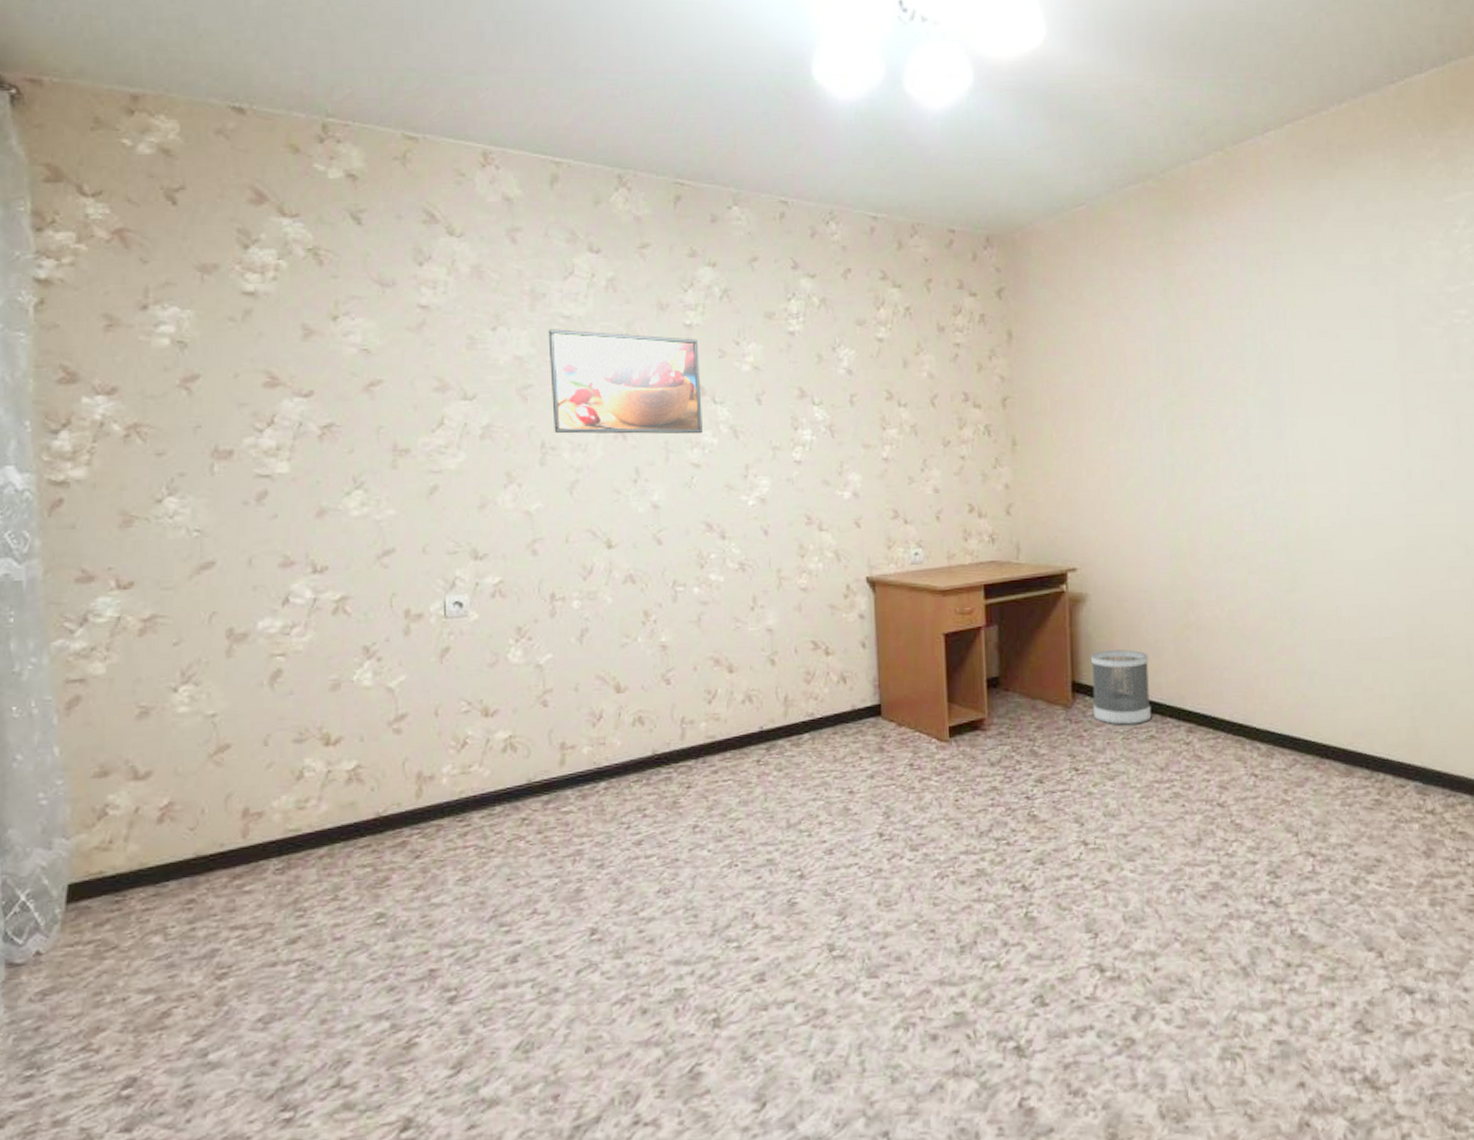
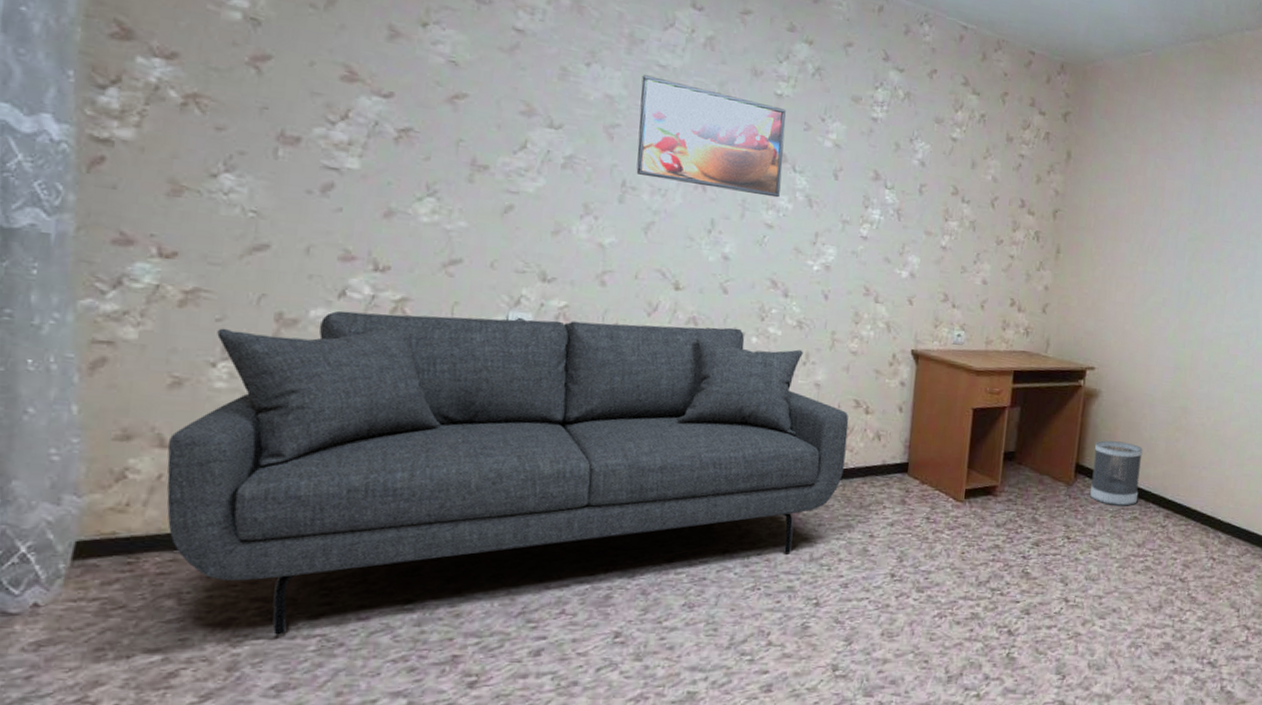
sofa: none [142,580,811,964] -> present [166,310,849,635]

